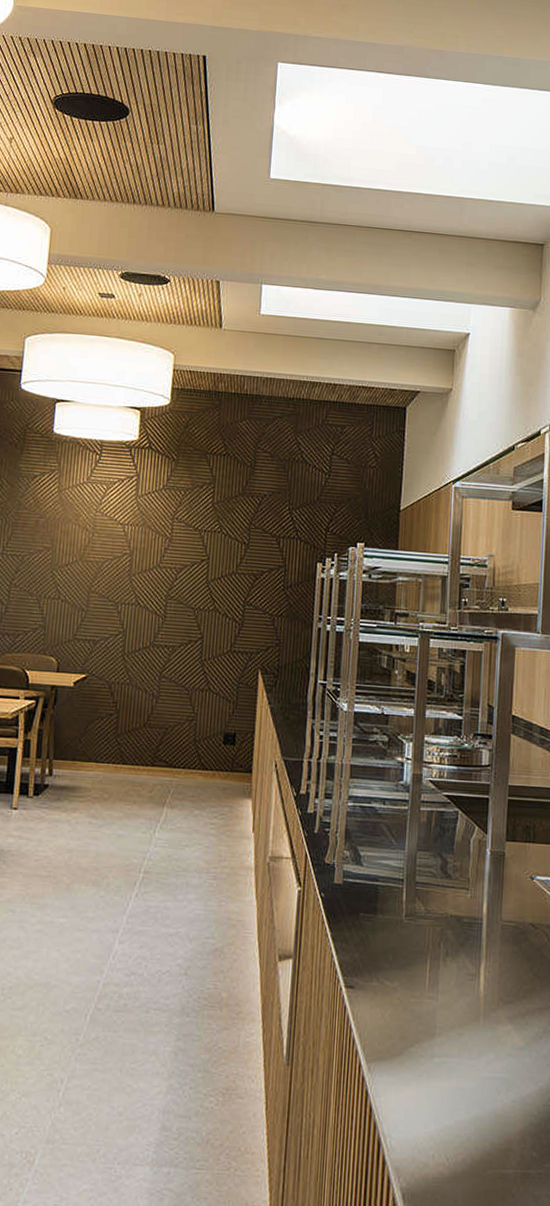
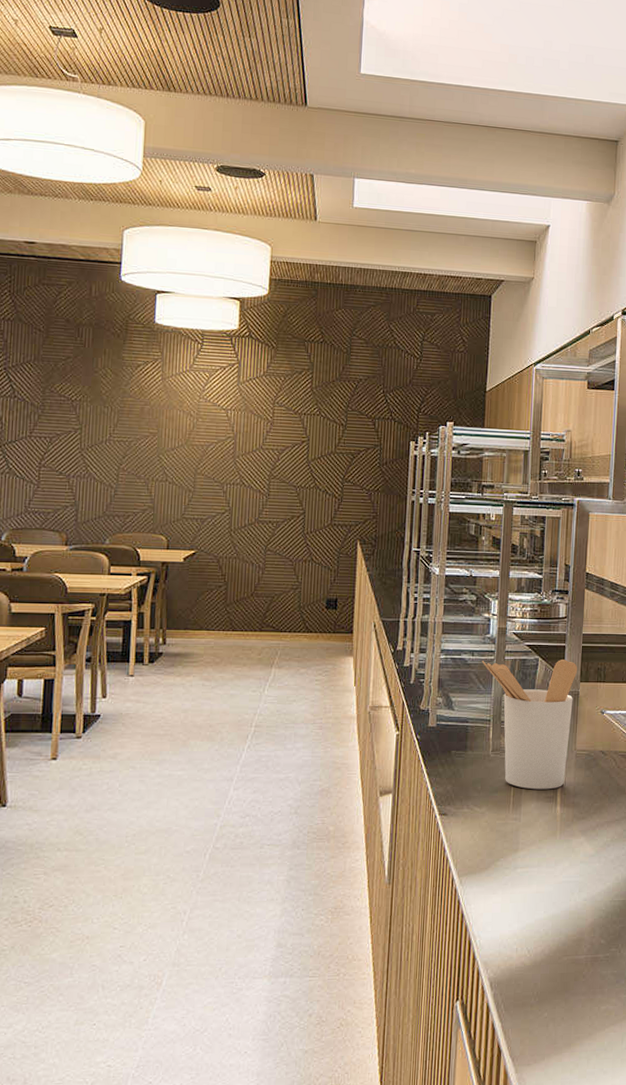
utensil holder: none [394,811,503,966] -> present [481,660,578,790]

